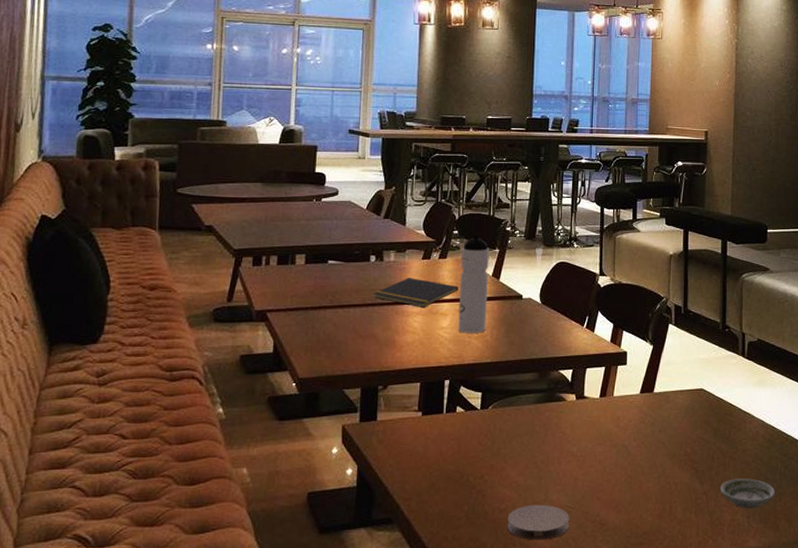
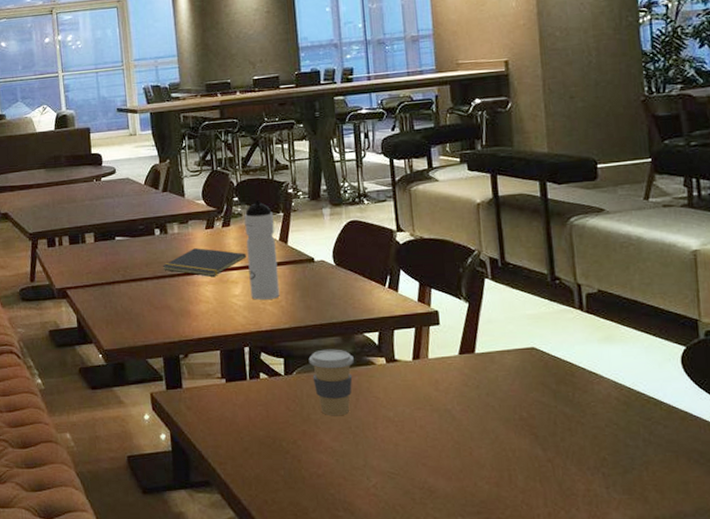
coffee cup: none [505,384,547,450] -> present [308,349,354,415]
coaster: present [507,504,569,541] -> none [326,470,395,506]
saucer: present [719,478,776,509] -> none [567,445,640,478]

